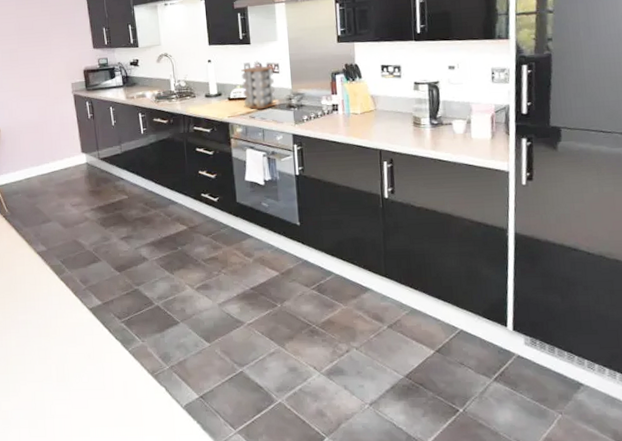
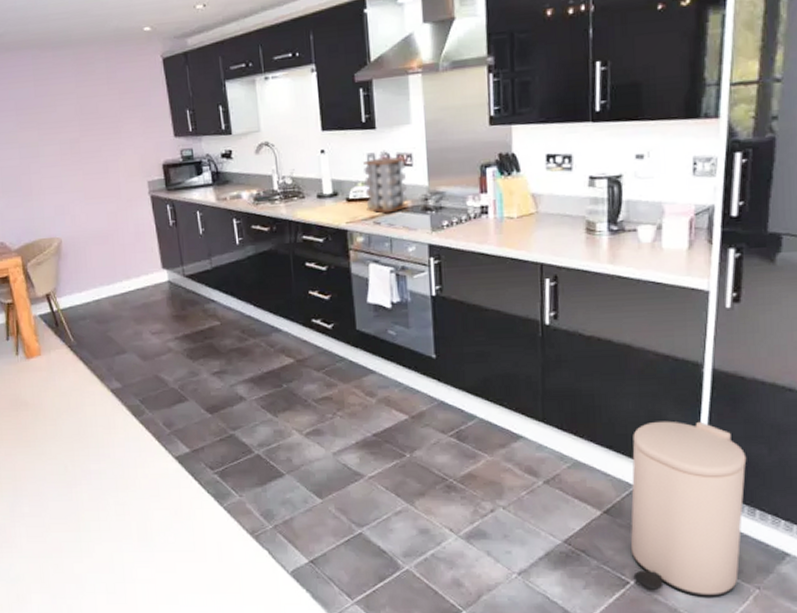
pedal bin: none [456,275,545,423] -> present [630,420,747,599]

